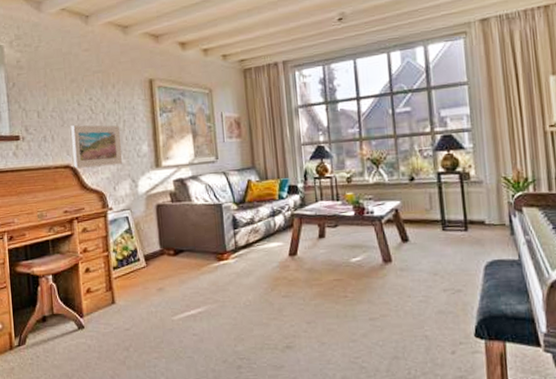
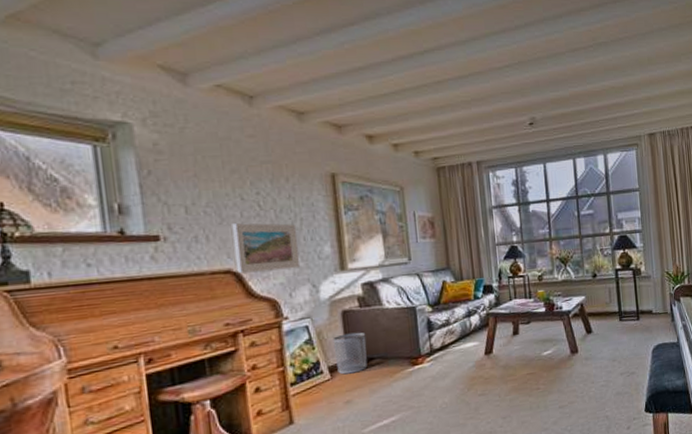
waste bin: none [148,225,178,264] -> present [333,332,368,375]

